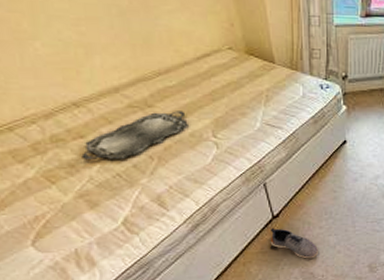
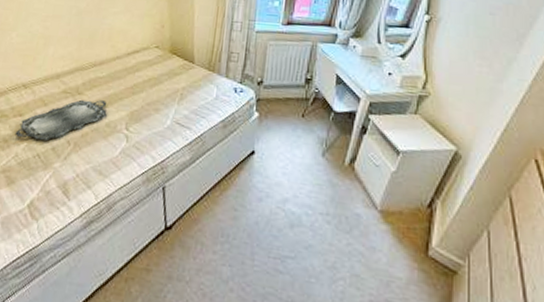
shoe: present [270,227,319,259] -> none [156,240,209,292]

